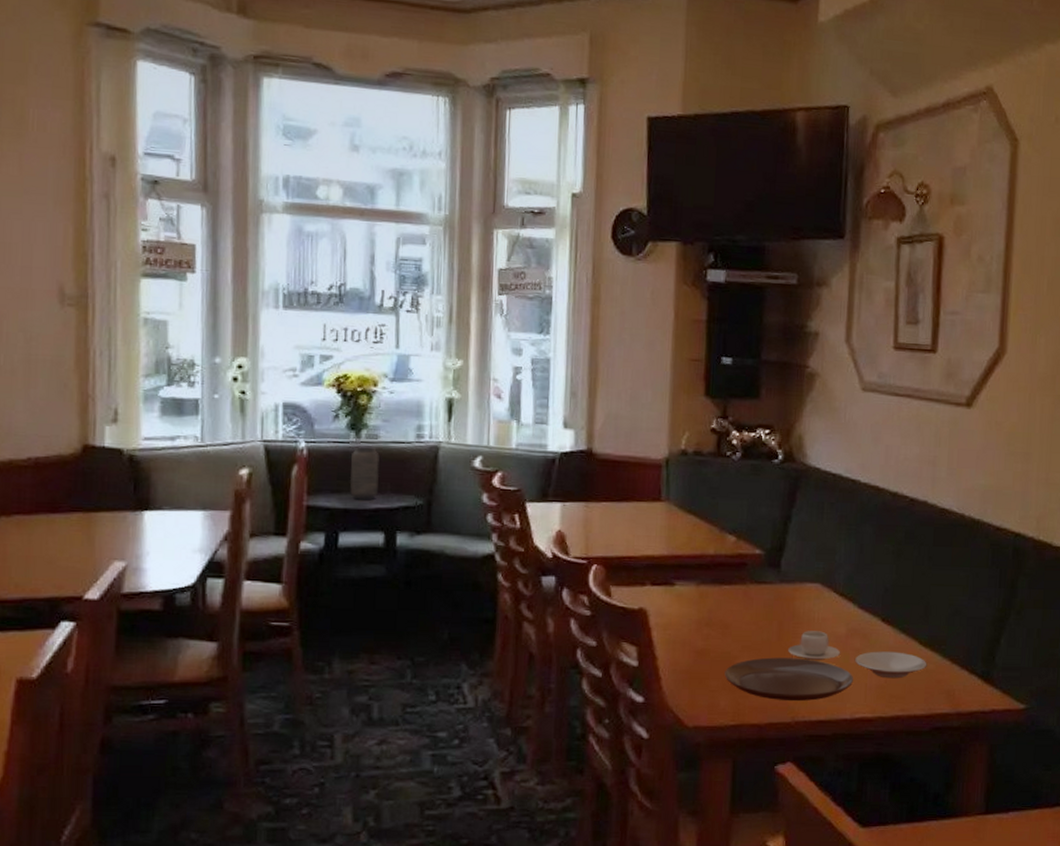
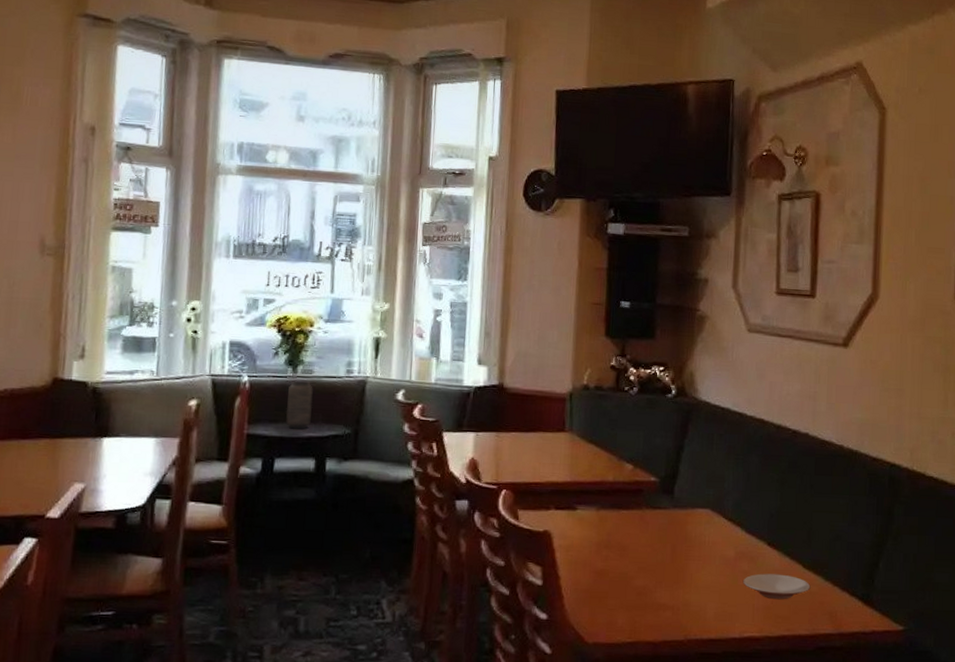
plate: present [724,657,854,701] -> none [622,578,743,620]
teacup: present [788,631,841,661] -> none [681,553,730,582]

